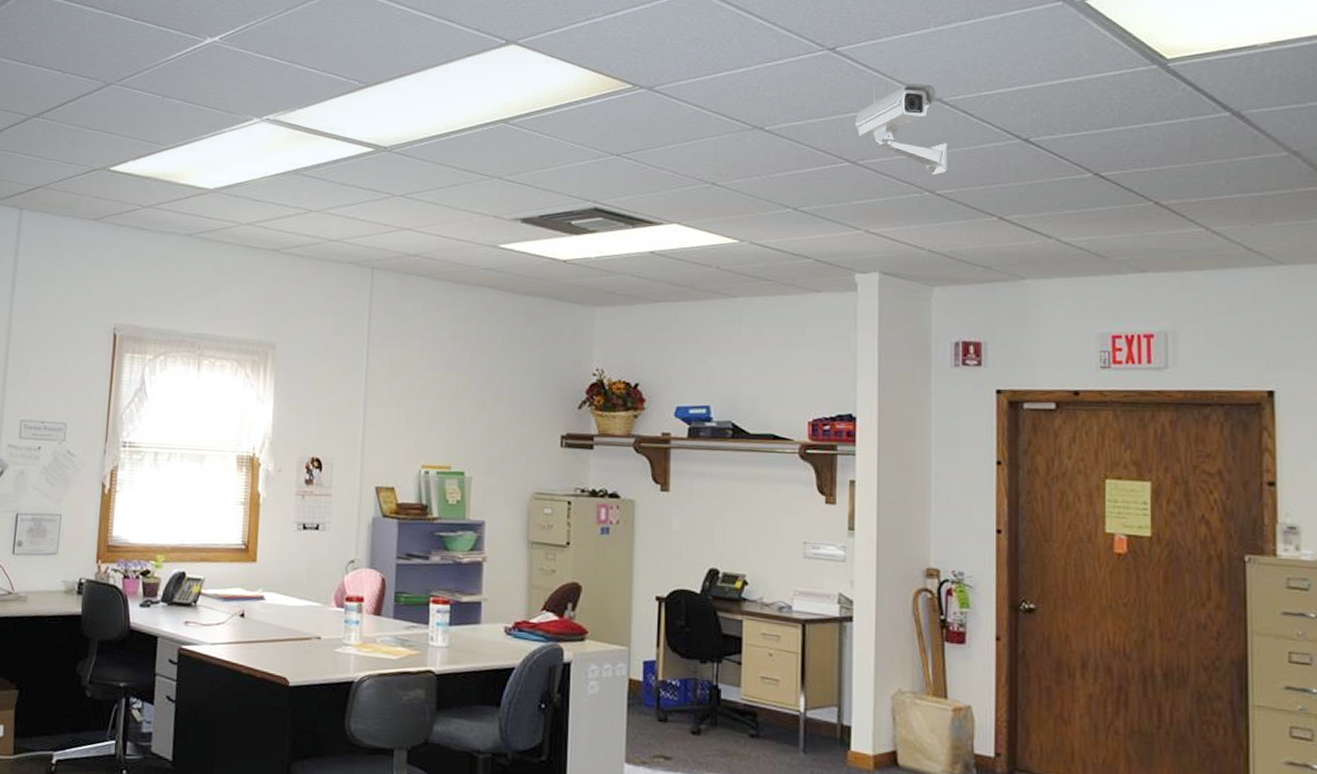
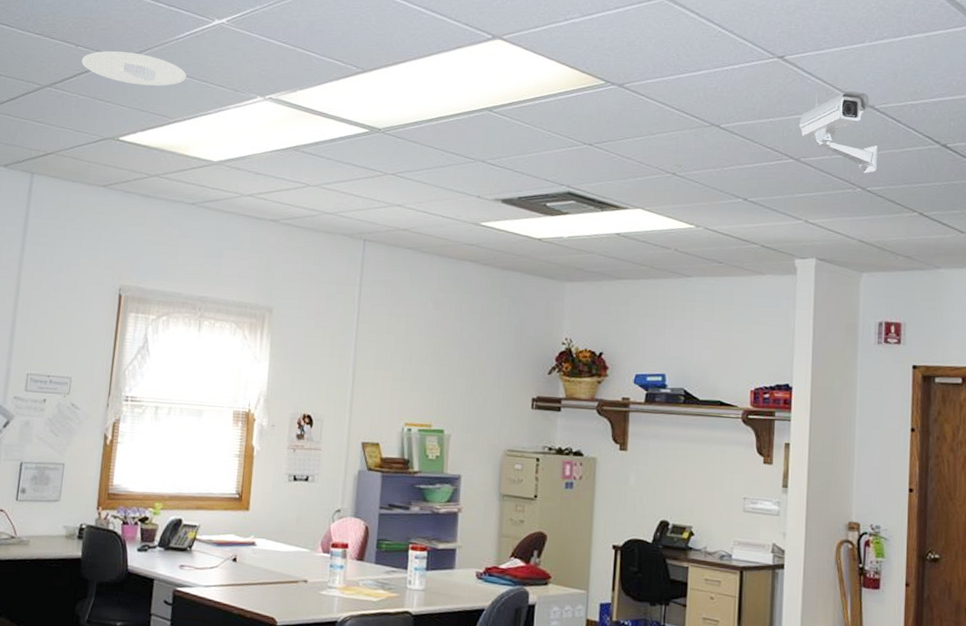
recessed light: none [69,77,178,112] -> present [82,51,186,86]

